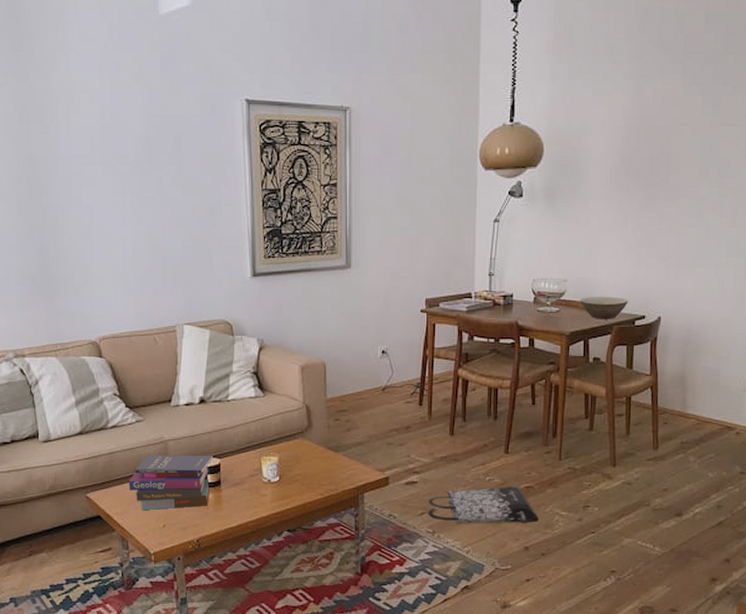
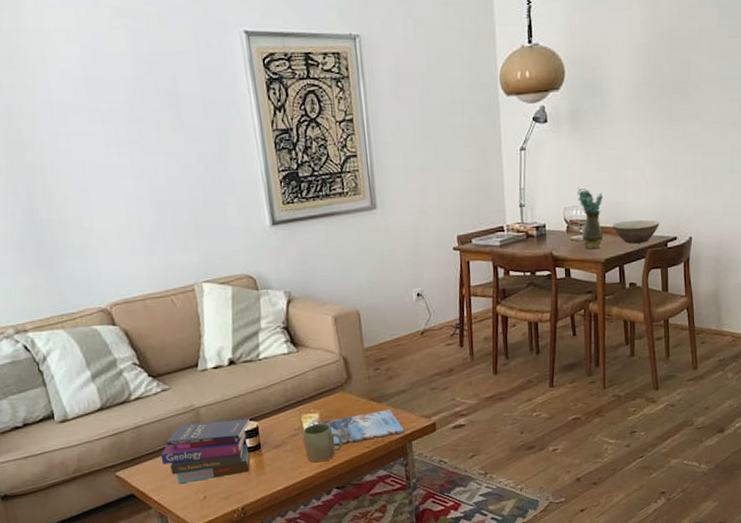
mug: none [260,467,298,504] -> present [302,423,343,463]
magazine: none [270,460,358,490] -> present [311,409,405,446]
tote bag: present [428,486,538,524] -> none [477,419,588,463]
vase: none [547,260,572,322] -> present [577,186,603,250]

